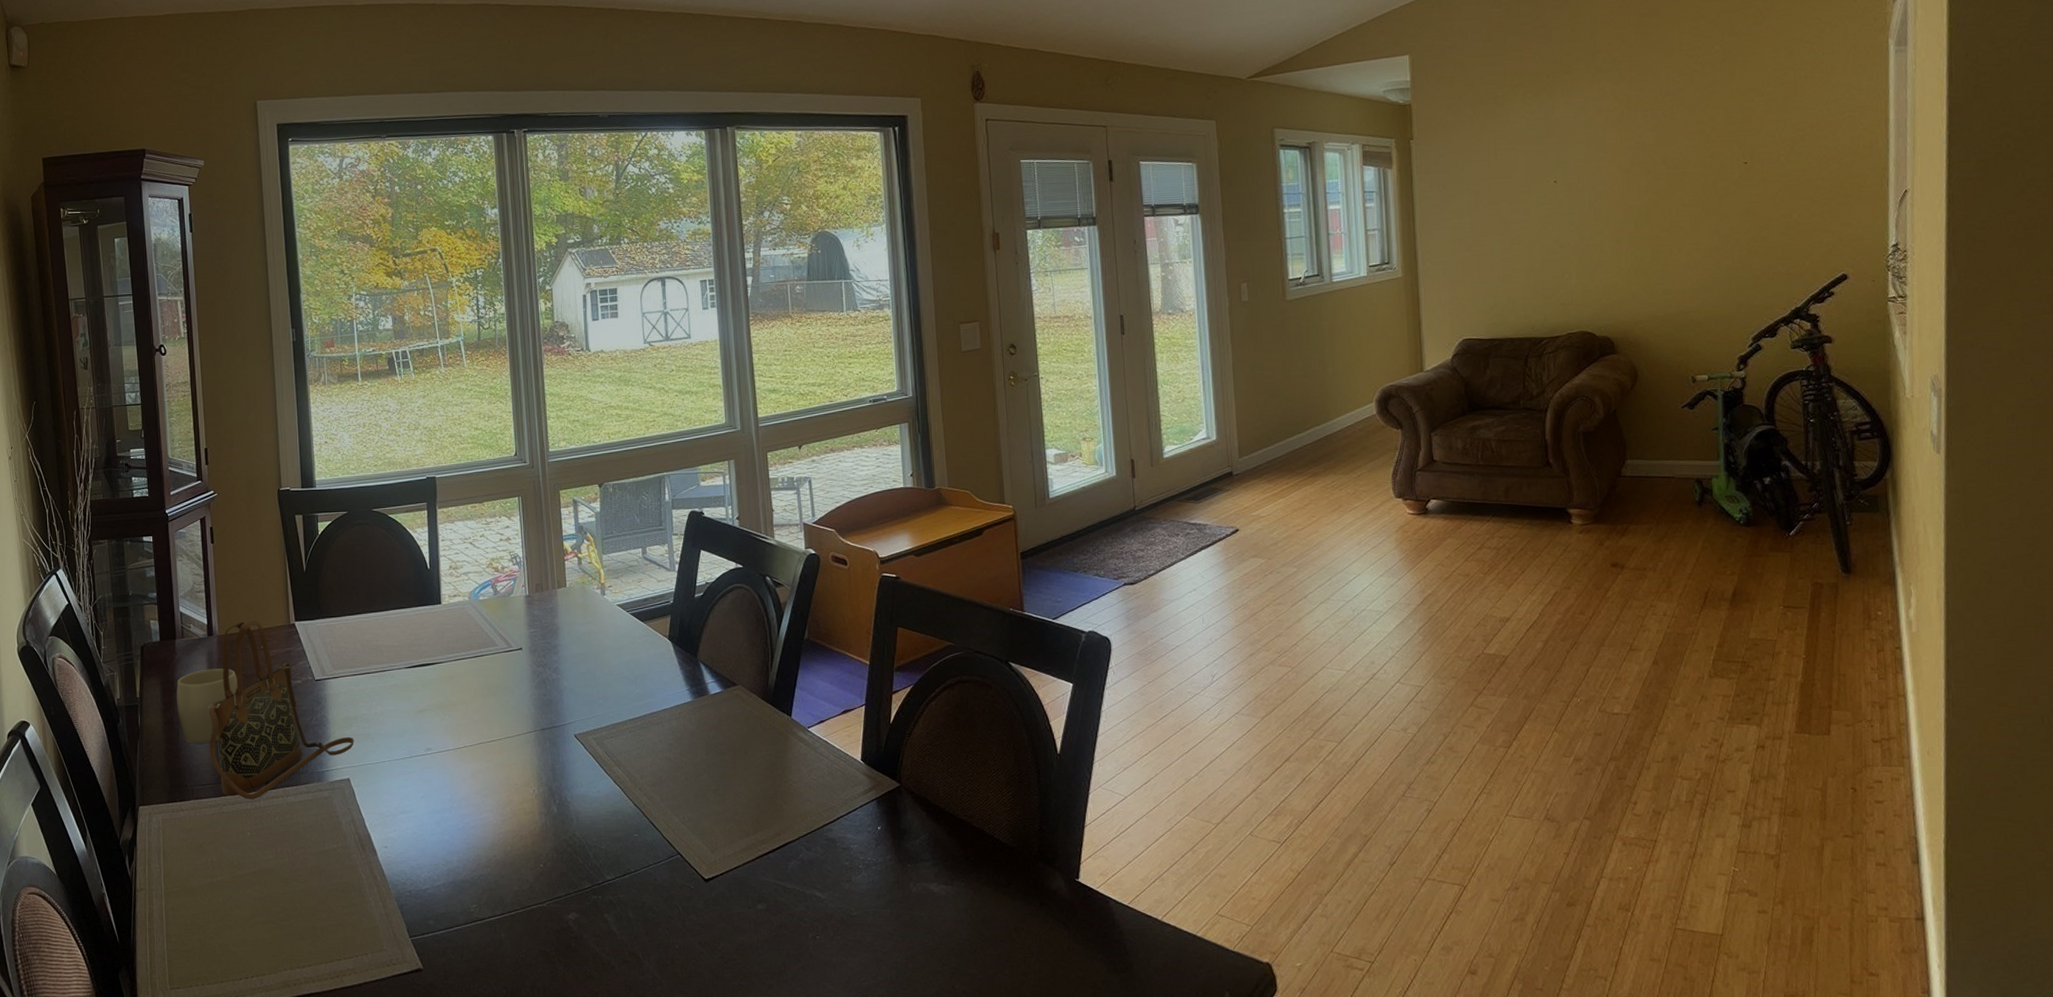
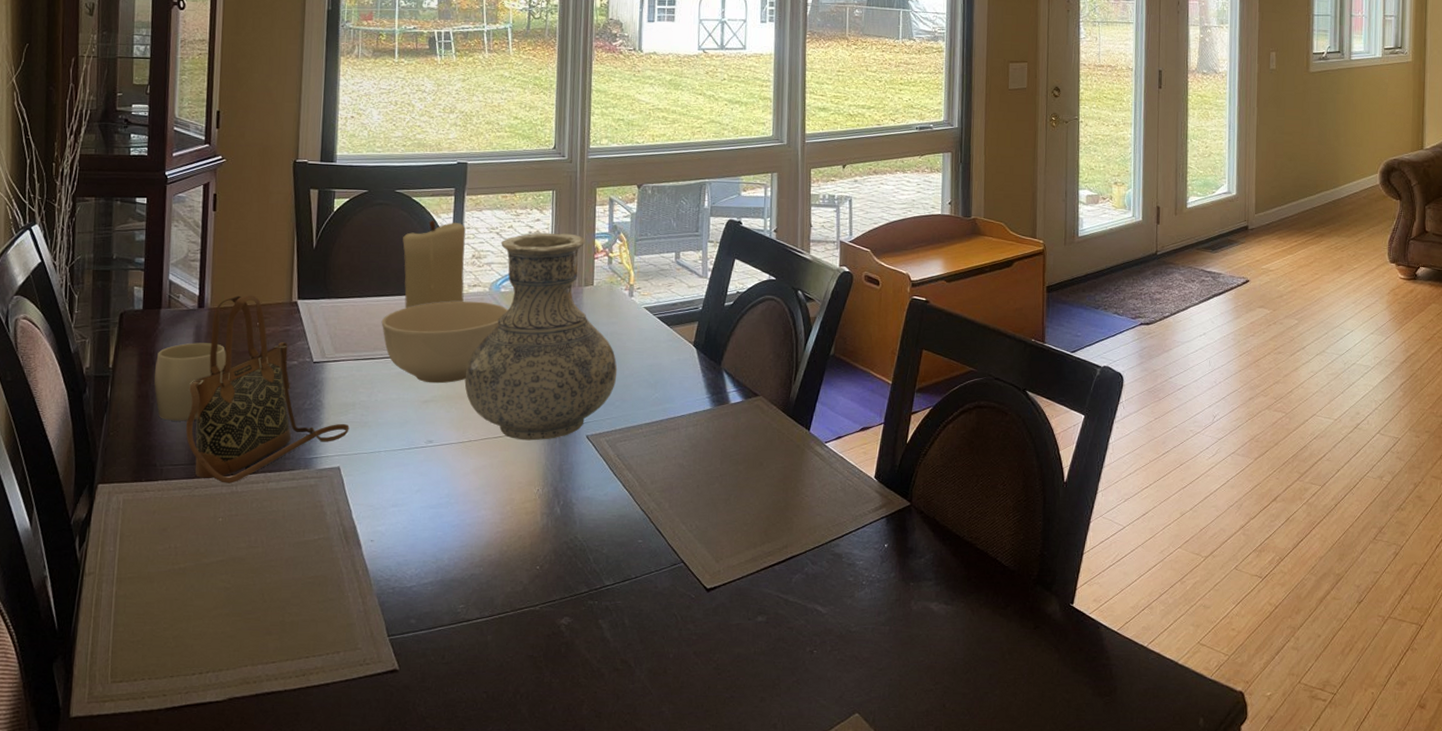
bowl: none [372,611,489,693] -> present [381,301,509,384]
candle: none [384,536,446,623] -> present [403,220,467,309]
vase: none [454,537,598,743] -> present [464,232,618,441]

